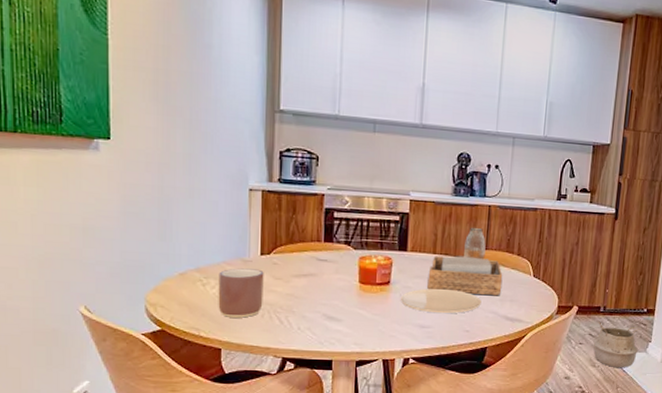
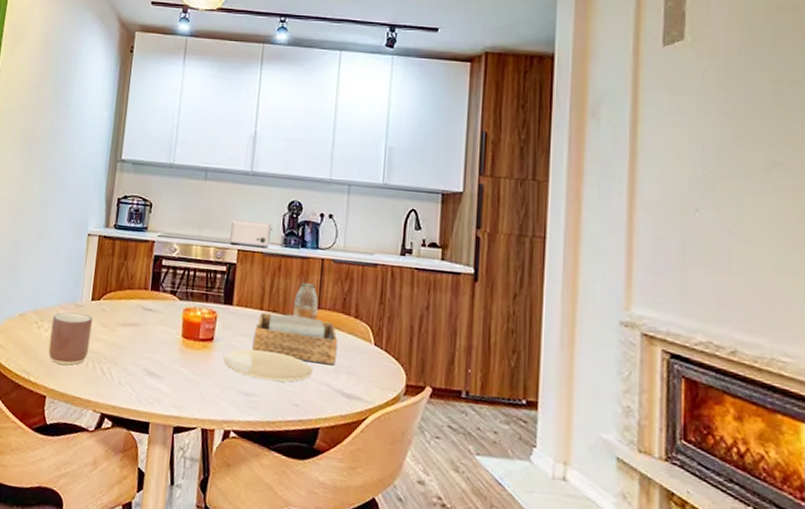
toaster: none [402,171,444,199] -> present [230,219,273,249]
woven basket: present [593,320,643,368] -> none [454,408,522,480]

